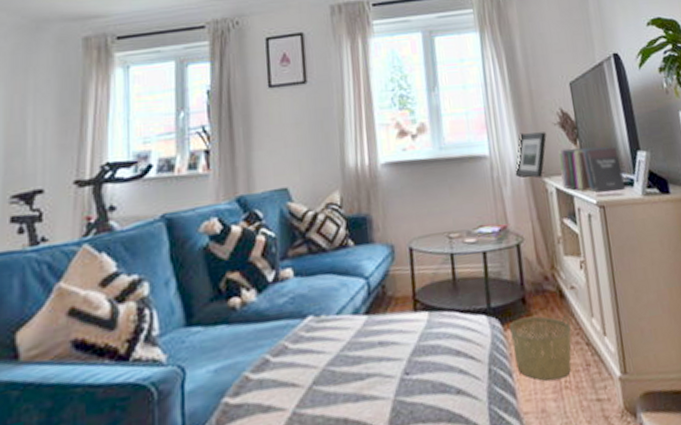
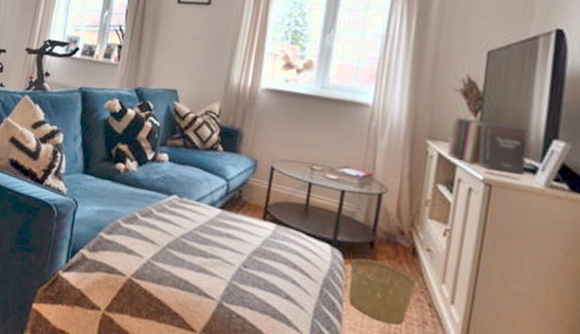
picture frame: present [515,132,547,179] -> none [396,92,443,140]

